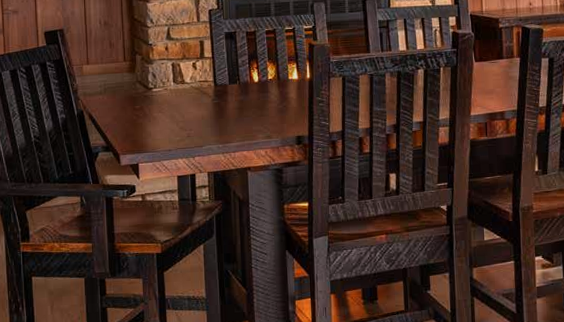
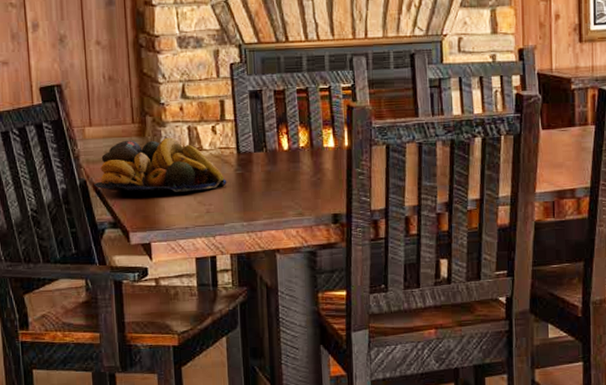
fruit bowl: none [90,73,205,120] -> present [94,137,226,192]

